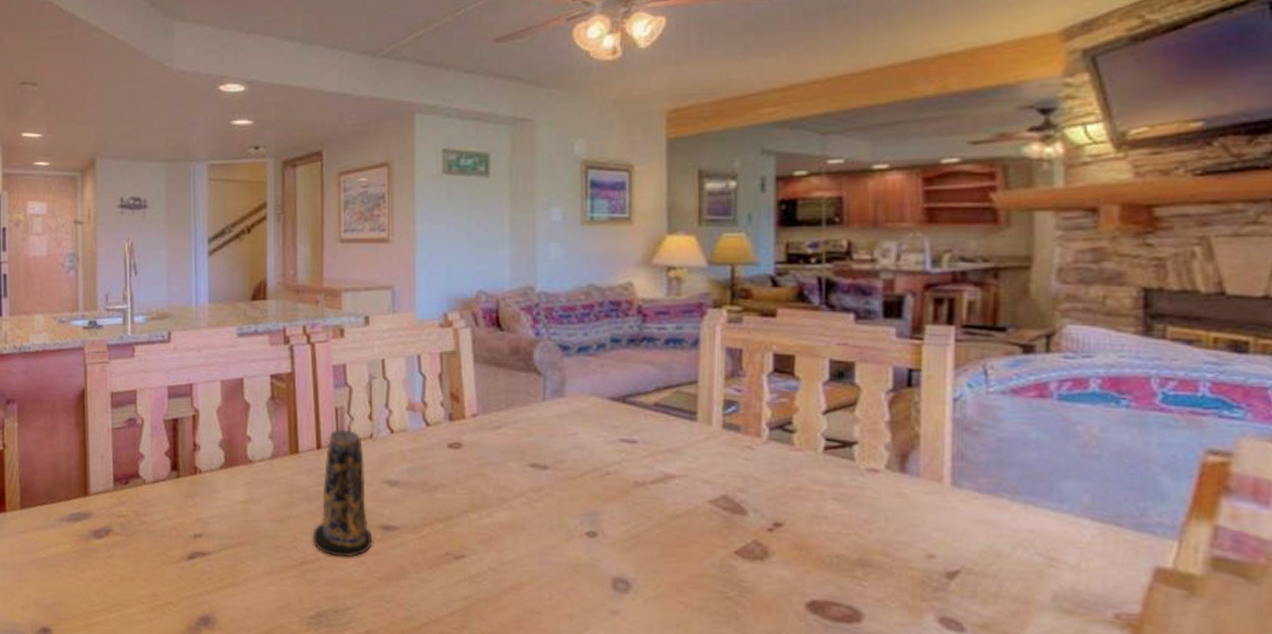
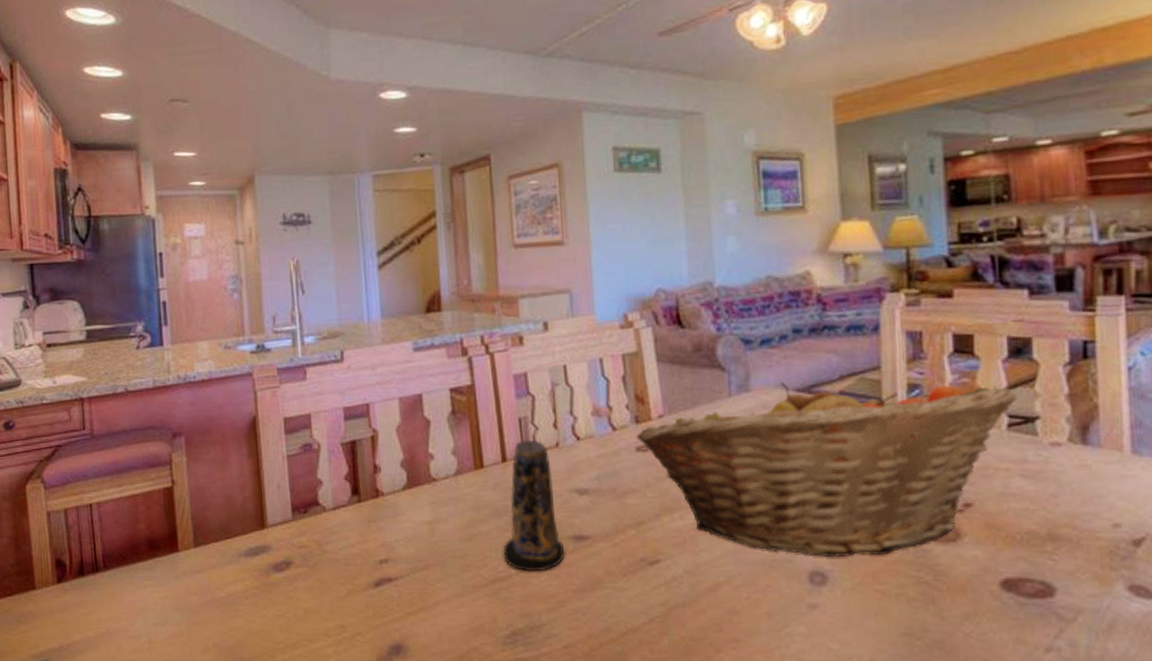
fruit basket: none [449,389,837,568] -> present [636,381,1018,558]

